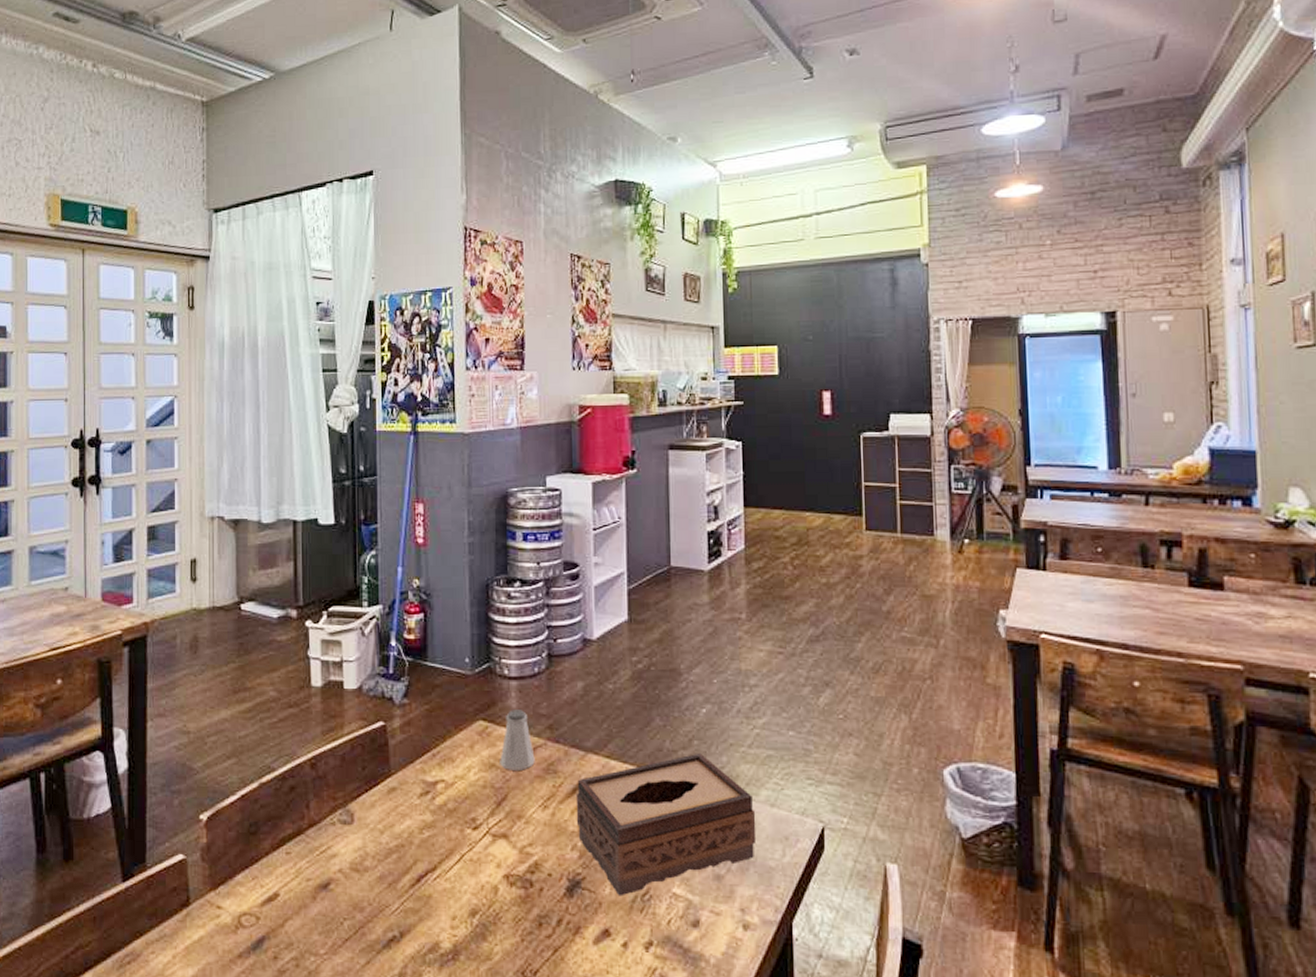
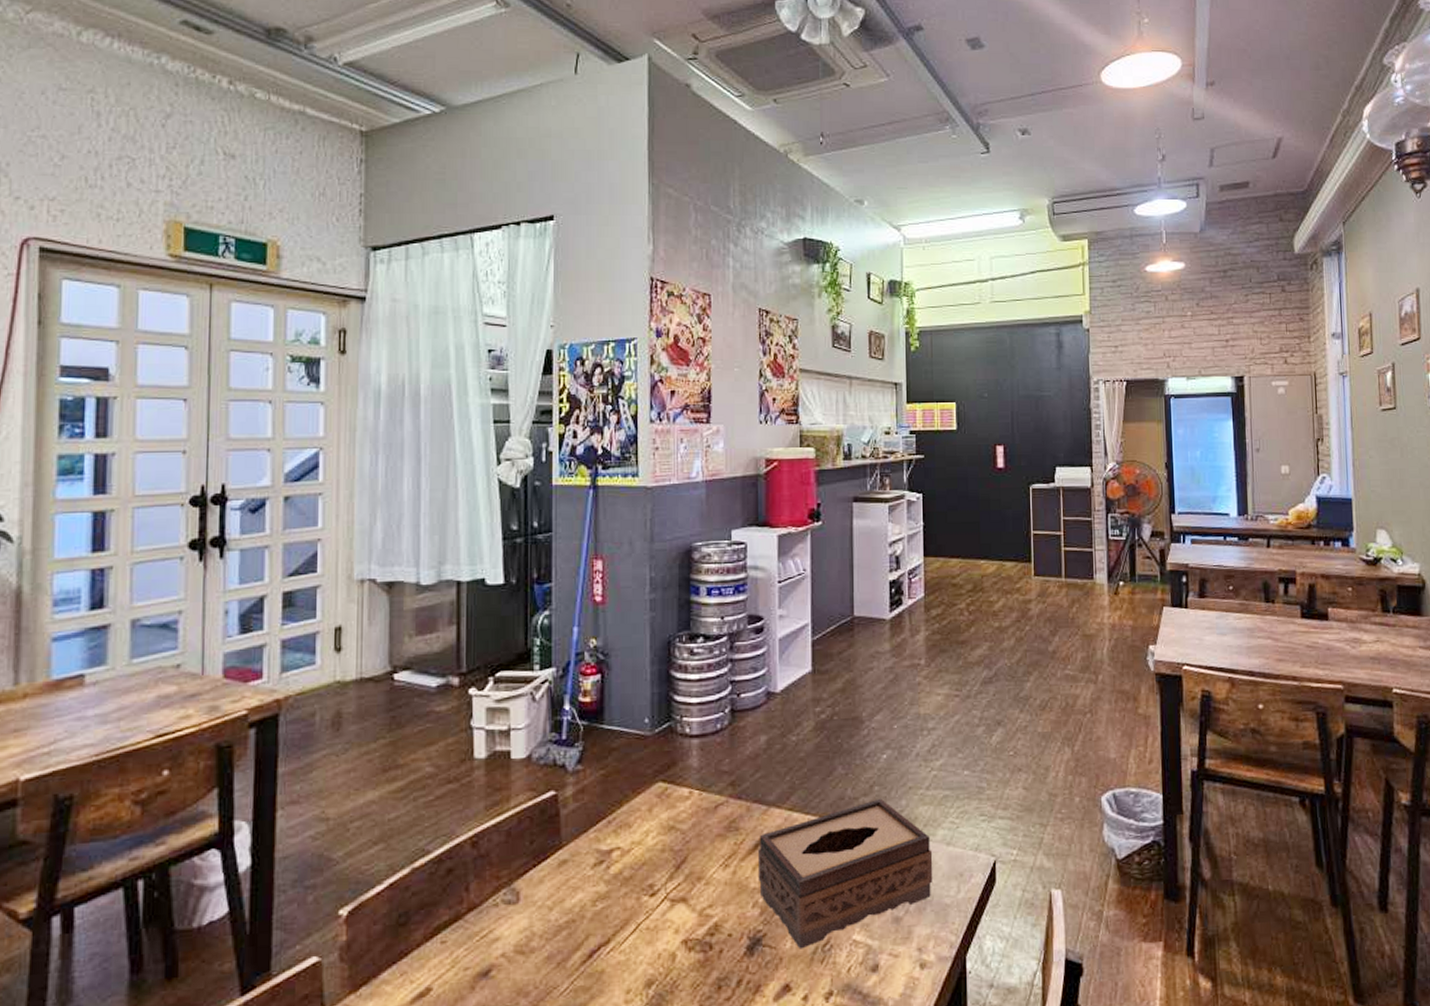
saltshaker: present [500,710,535,770] -> none [679,768,716,831]

